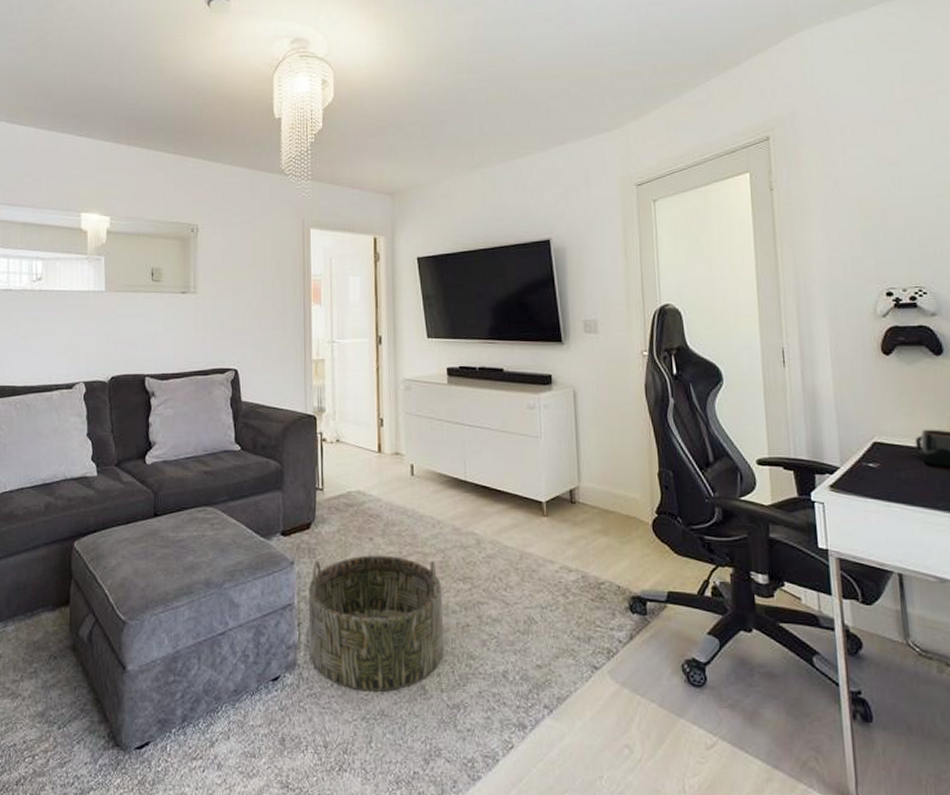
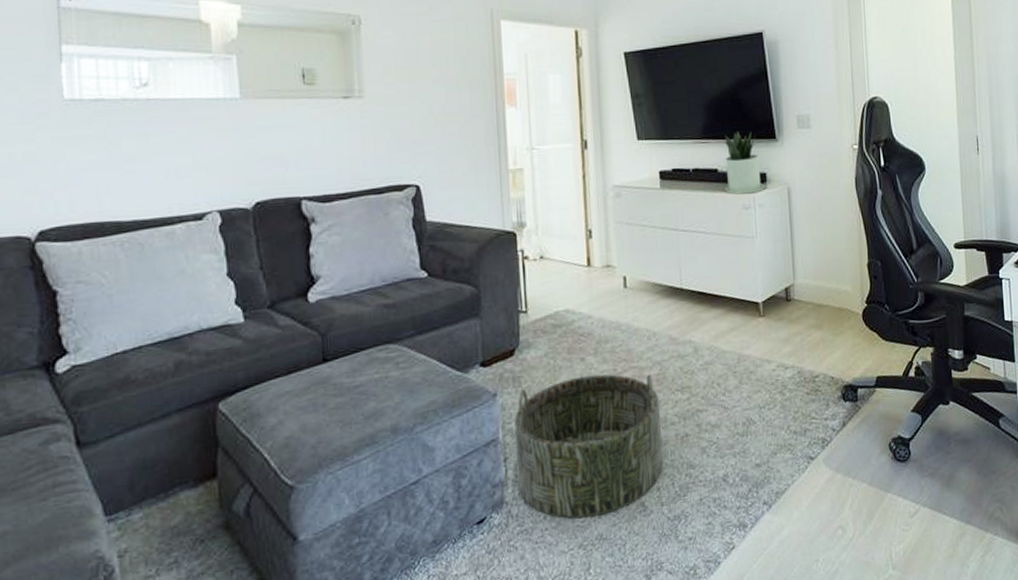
planter: none [509,334,551,394] -> present [724,131,765,195]

